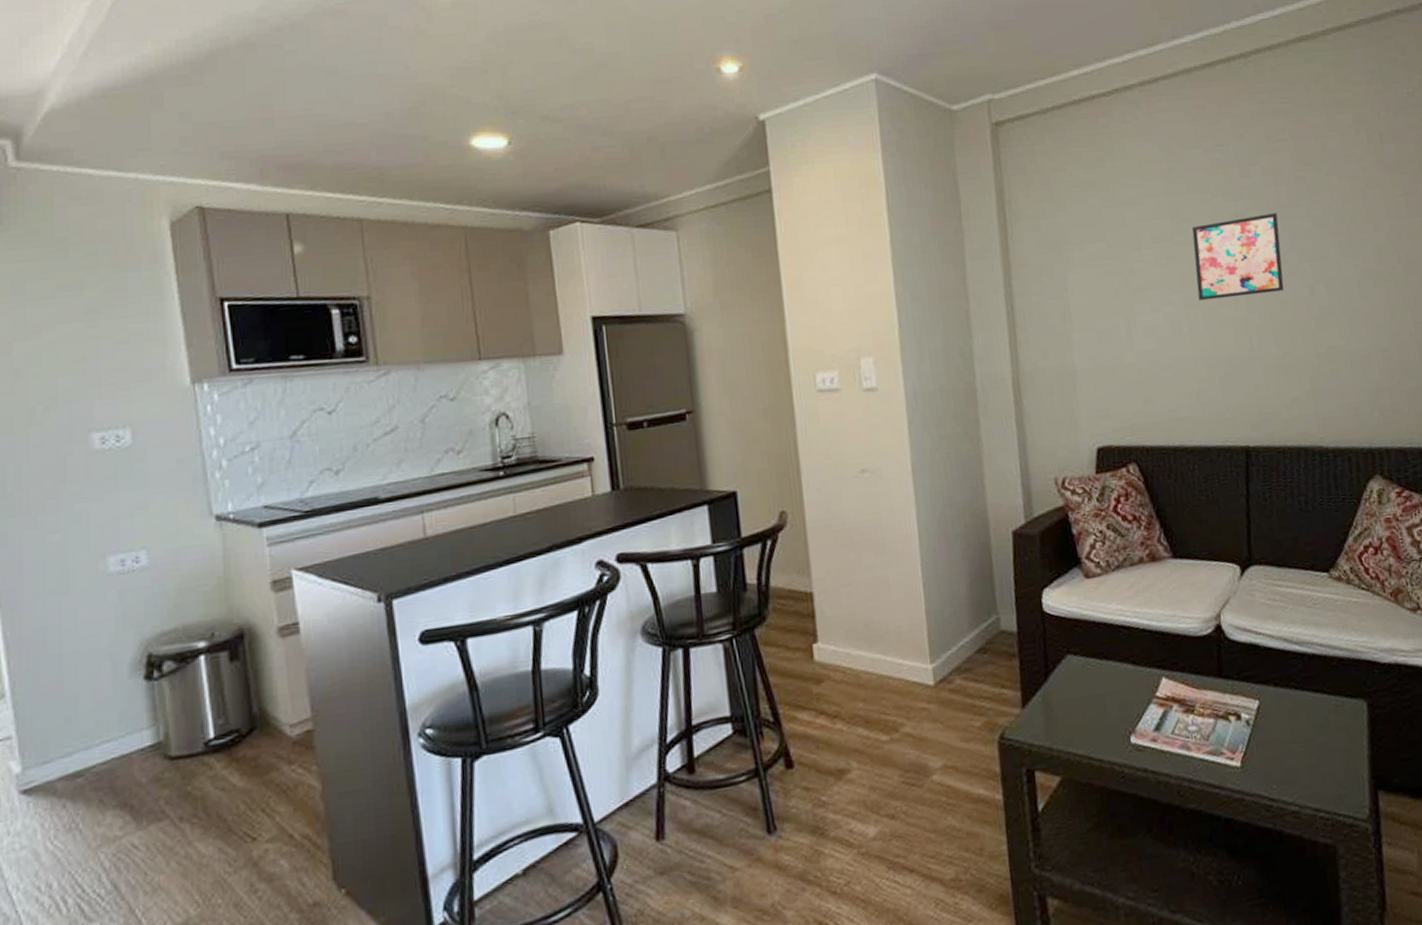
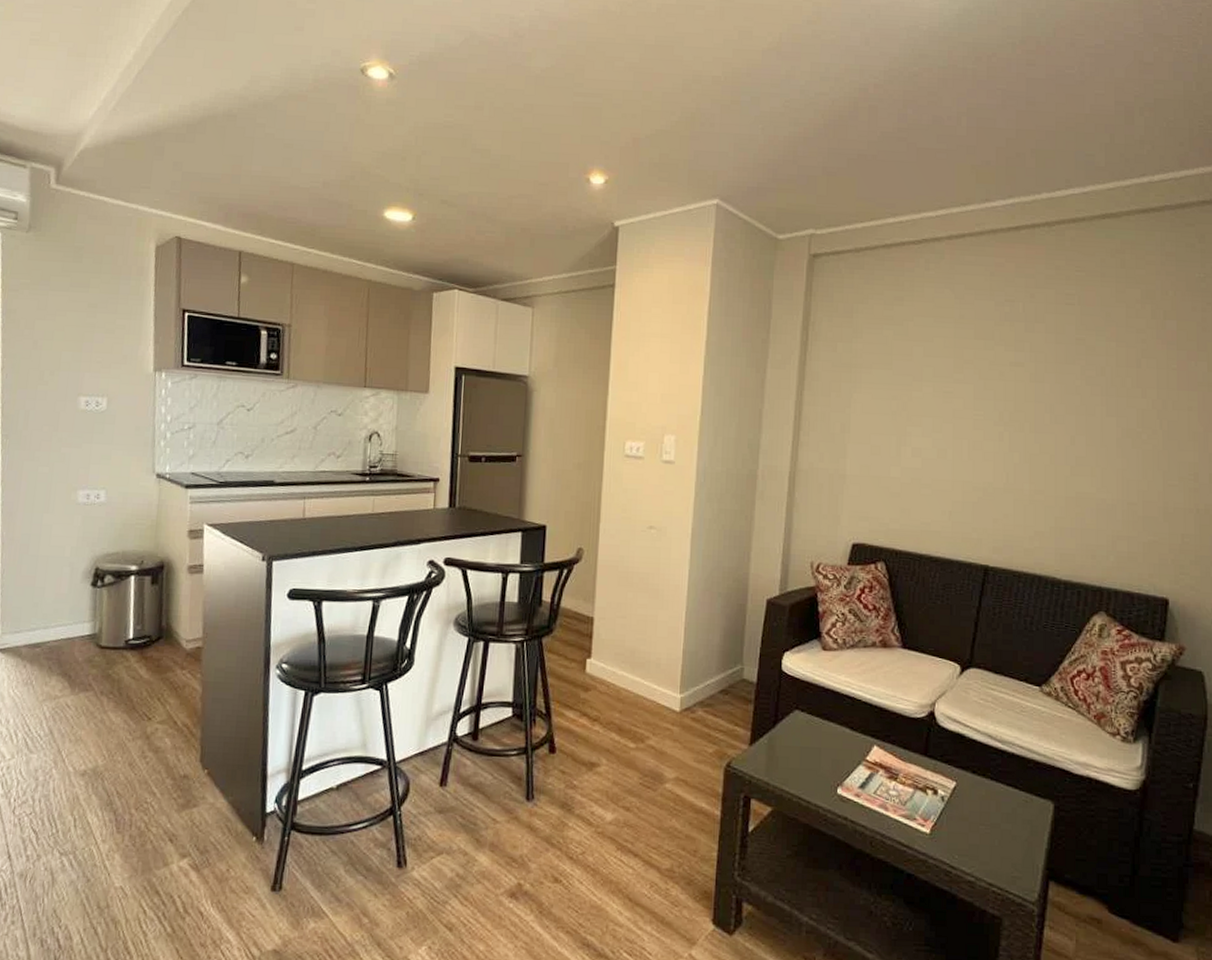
wall art: present [1191,213,1284,301] -> none [967,367,1052,436]

